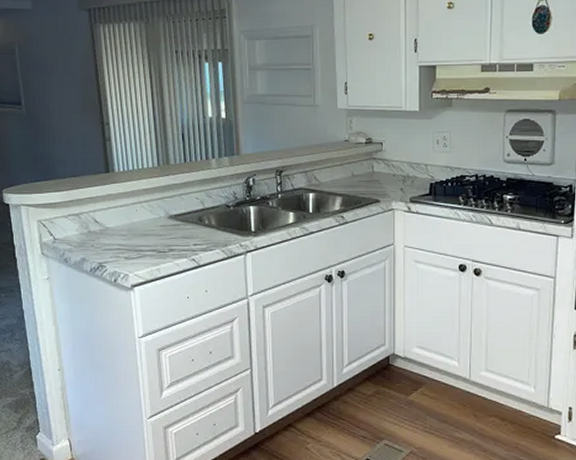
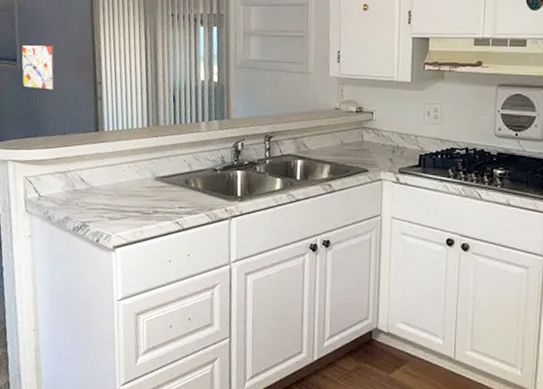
wall art: none [25,87,62,134] -> present [21,44,55,91]

